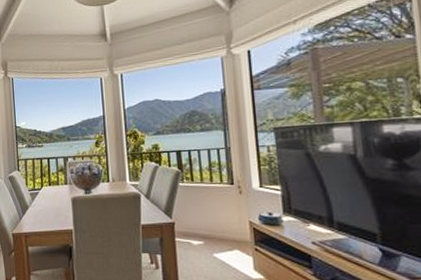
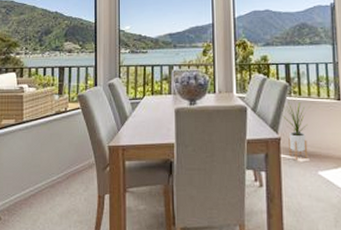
house plant: none [175,187,203,243] -> present [282,101,310,160]

